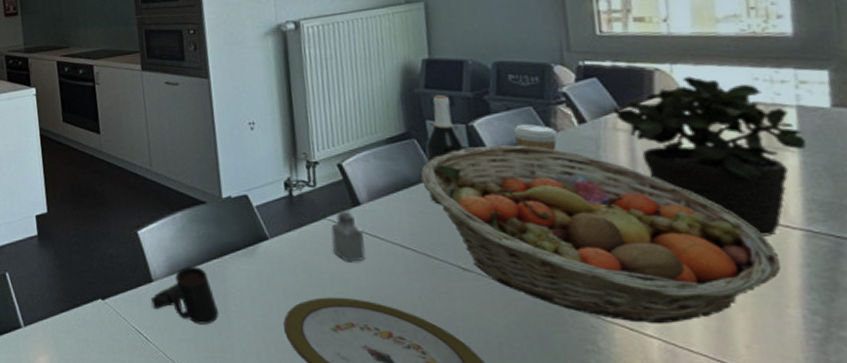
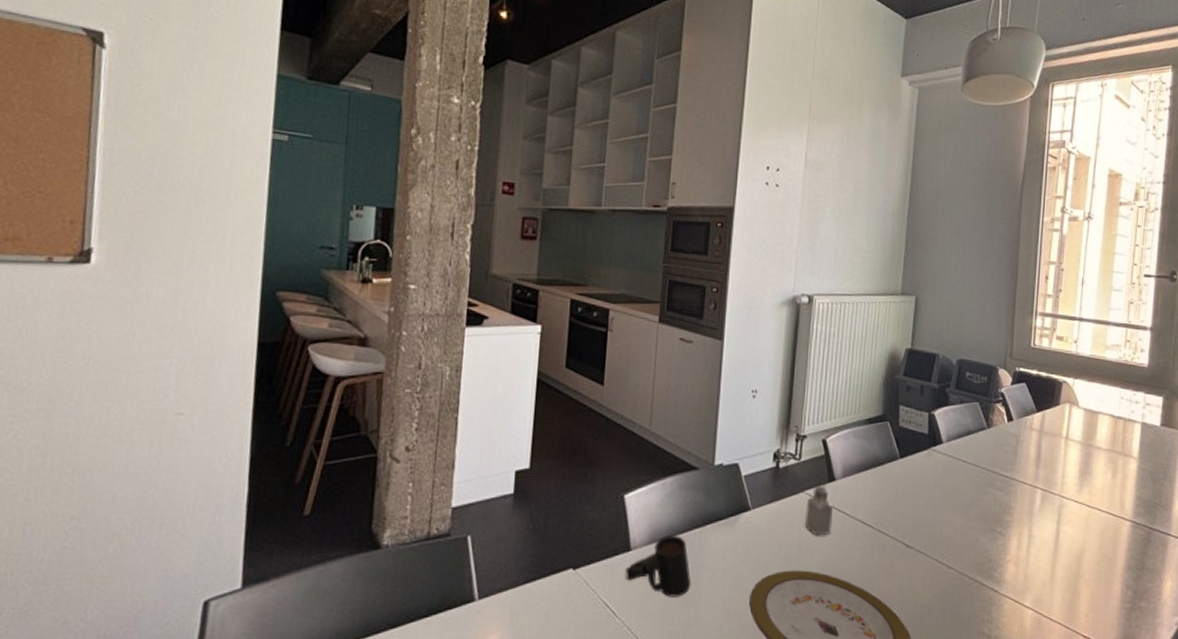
fruit basket: present [420,144,781,324] -> none [887,433,1114,597]
wine bottle: present [425,94,465,205] -> none [891,382,925,485]
coffee cup: present [514,123,557,151] -> none [962,417,992,443]
potted plant: present [612,76,807,236] -> none [1032,390,1143,525]

